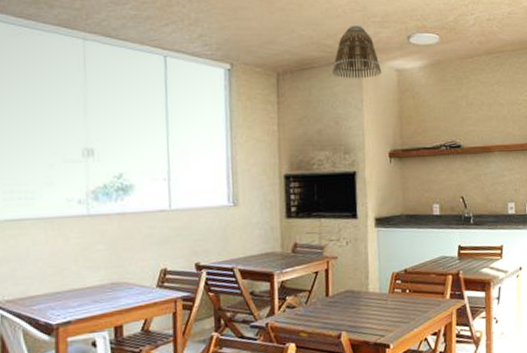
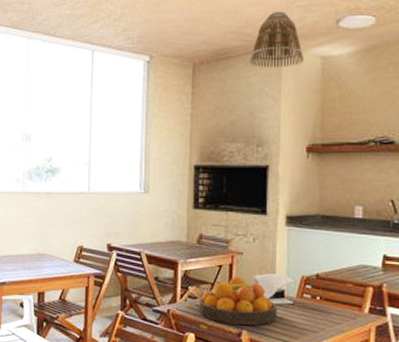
fruit bowl: none [298,281,373,328] -> present [200,277,278,326]
napkin holder: none [347,273,386,302] -> present [252,274,295,305]

